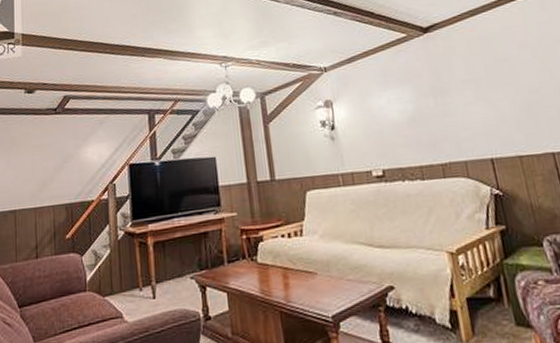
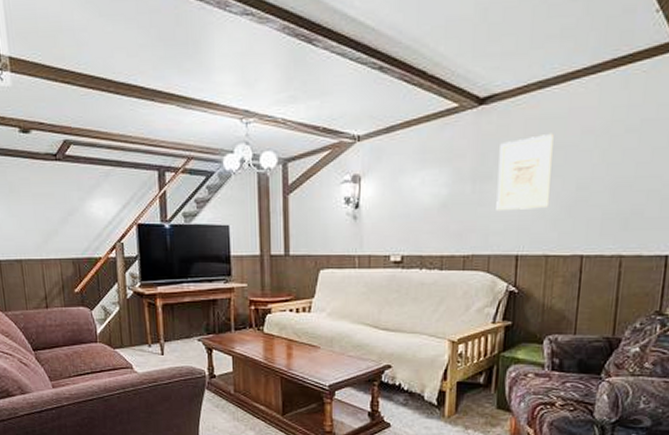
wall art: none [450,49,509,120] -> present [496,133,554,212]

